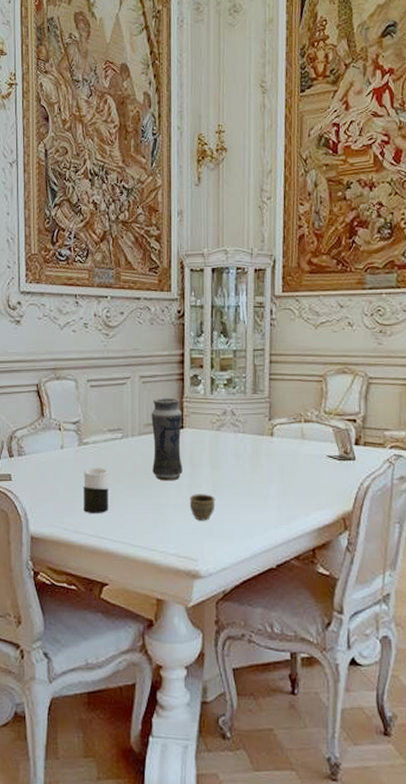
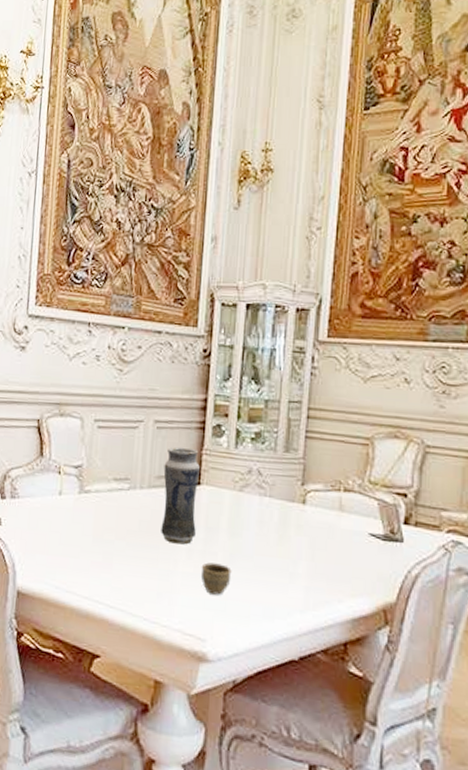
cup: present [82,468,108,514] -> none [79,520,110,574]

